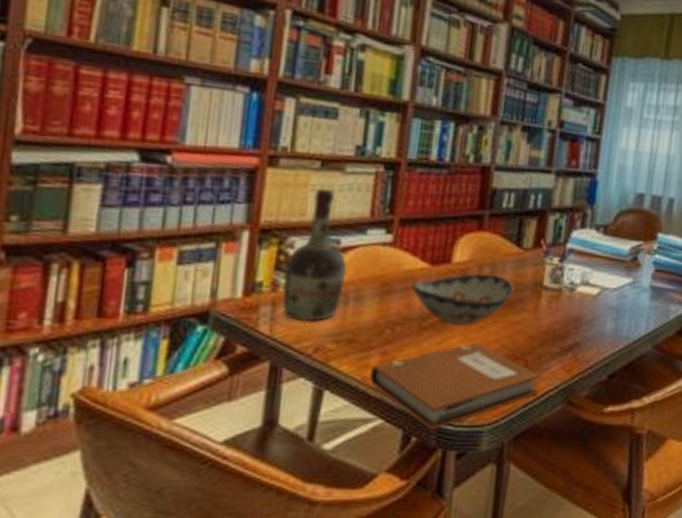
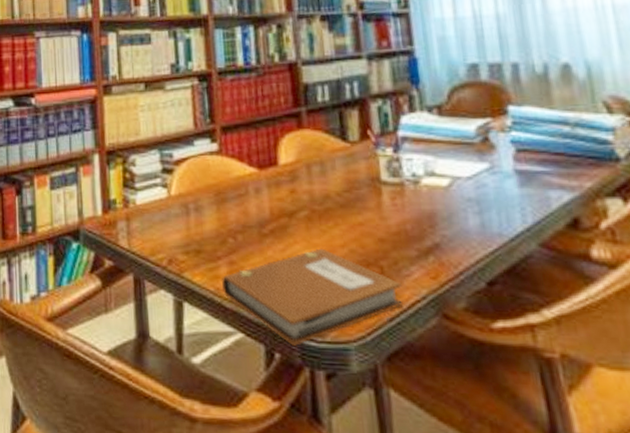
cognac bottle: present [282,188,348,322] -> none [131,107,184,235]
decorative bowl: present [411,273,514,325] -> none [244,173,350,230]

